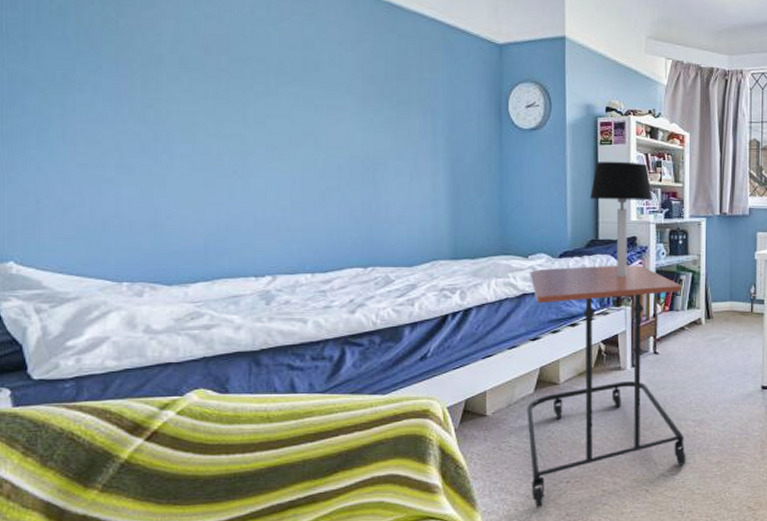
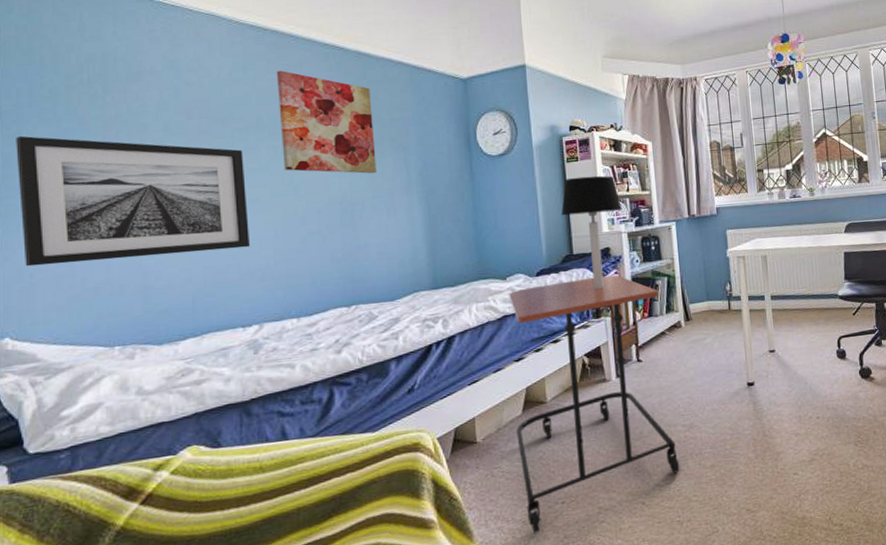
wall art: none [22,52,266,196] -> present [16,135,250,267]
wall art: none [301,13,402,134] -> present [276,70,377,174]

